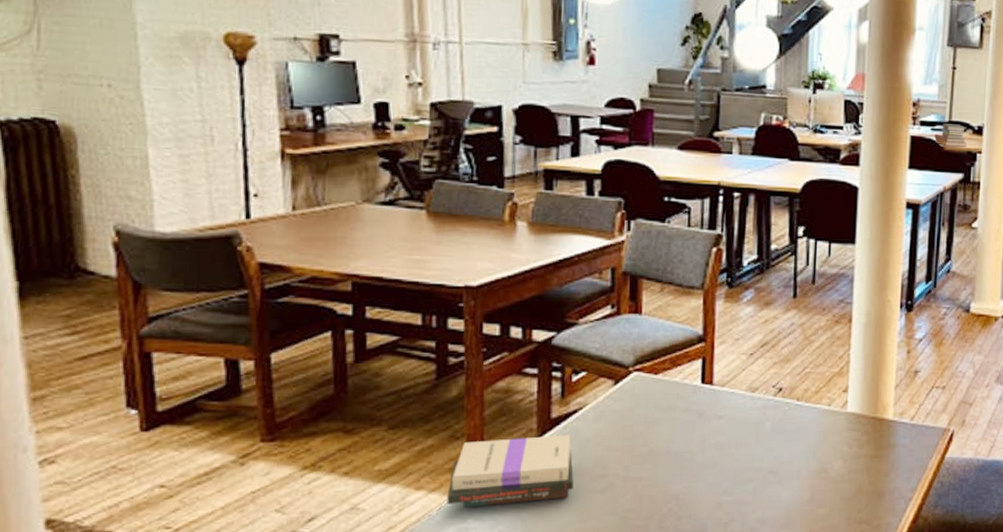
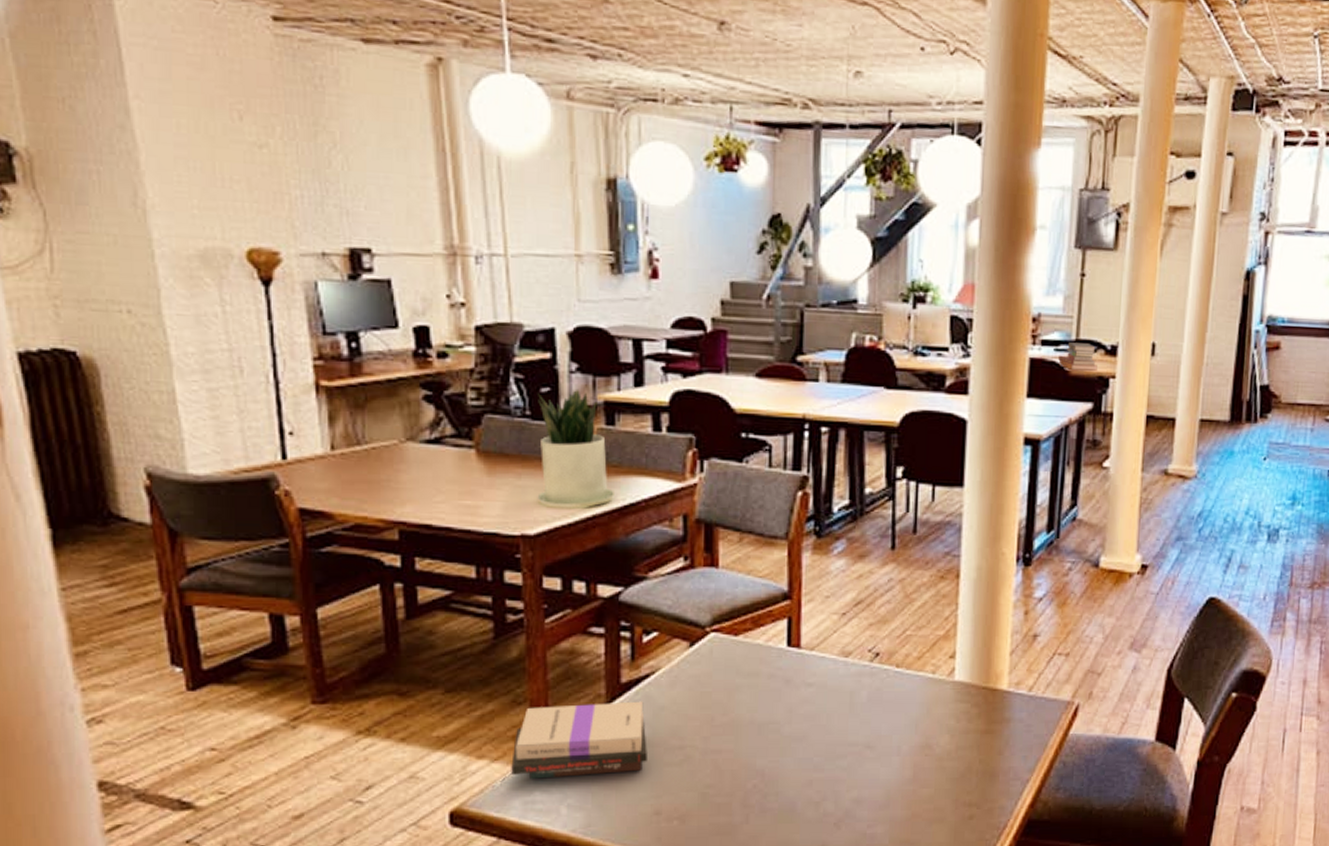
planter: none [480,158,552,263] -> present [537,388,616,508]

